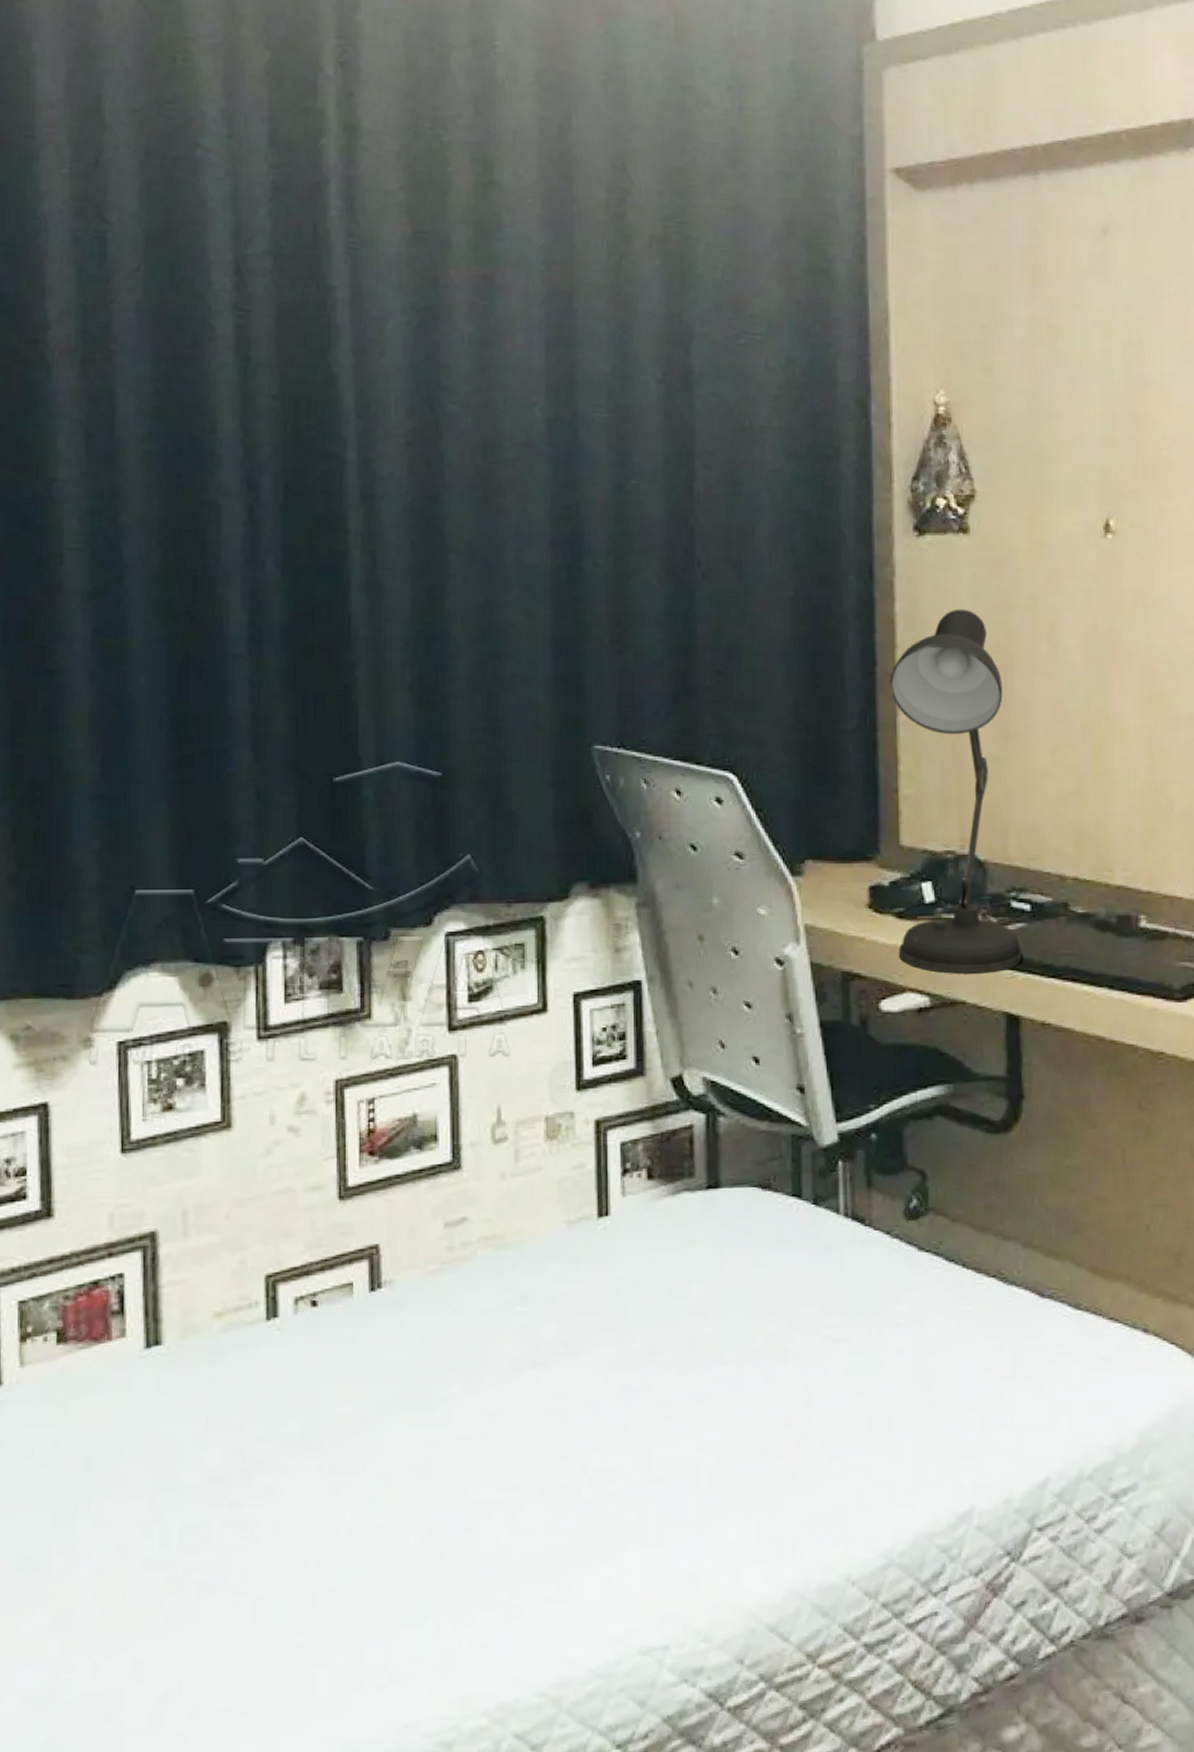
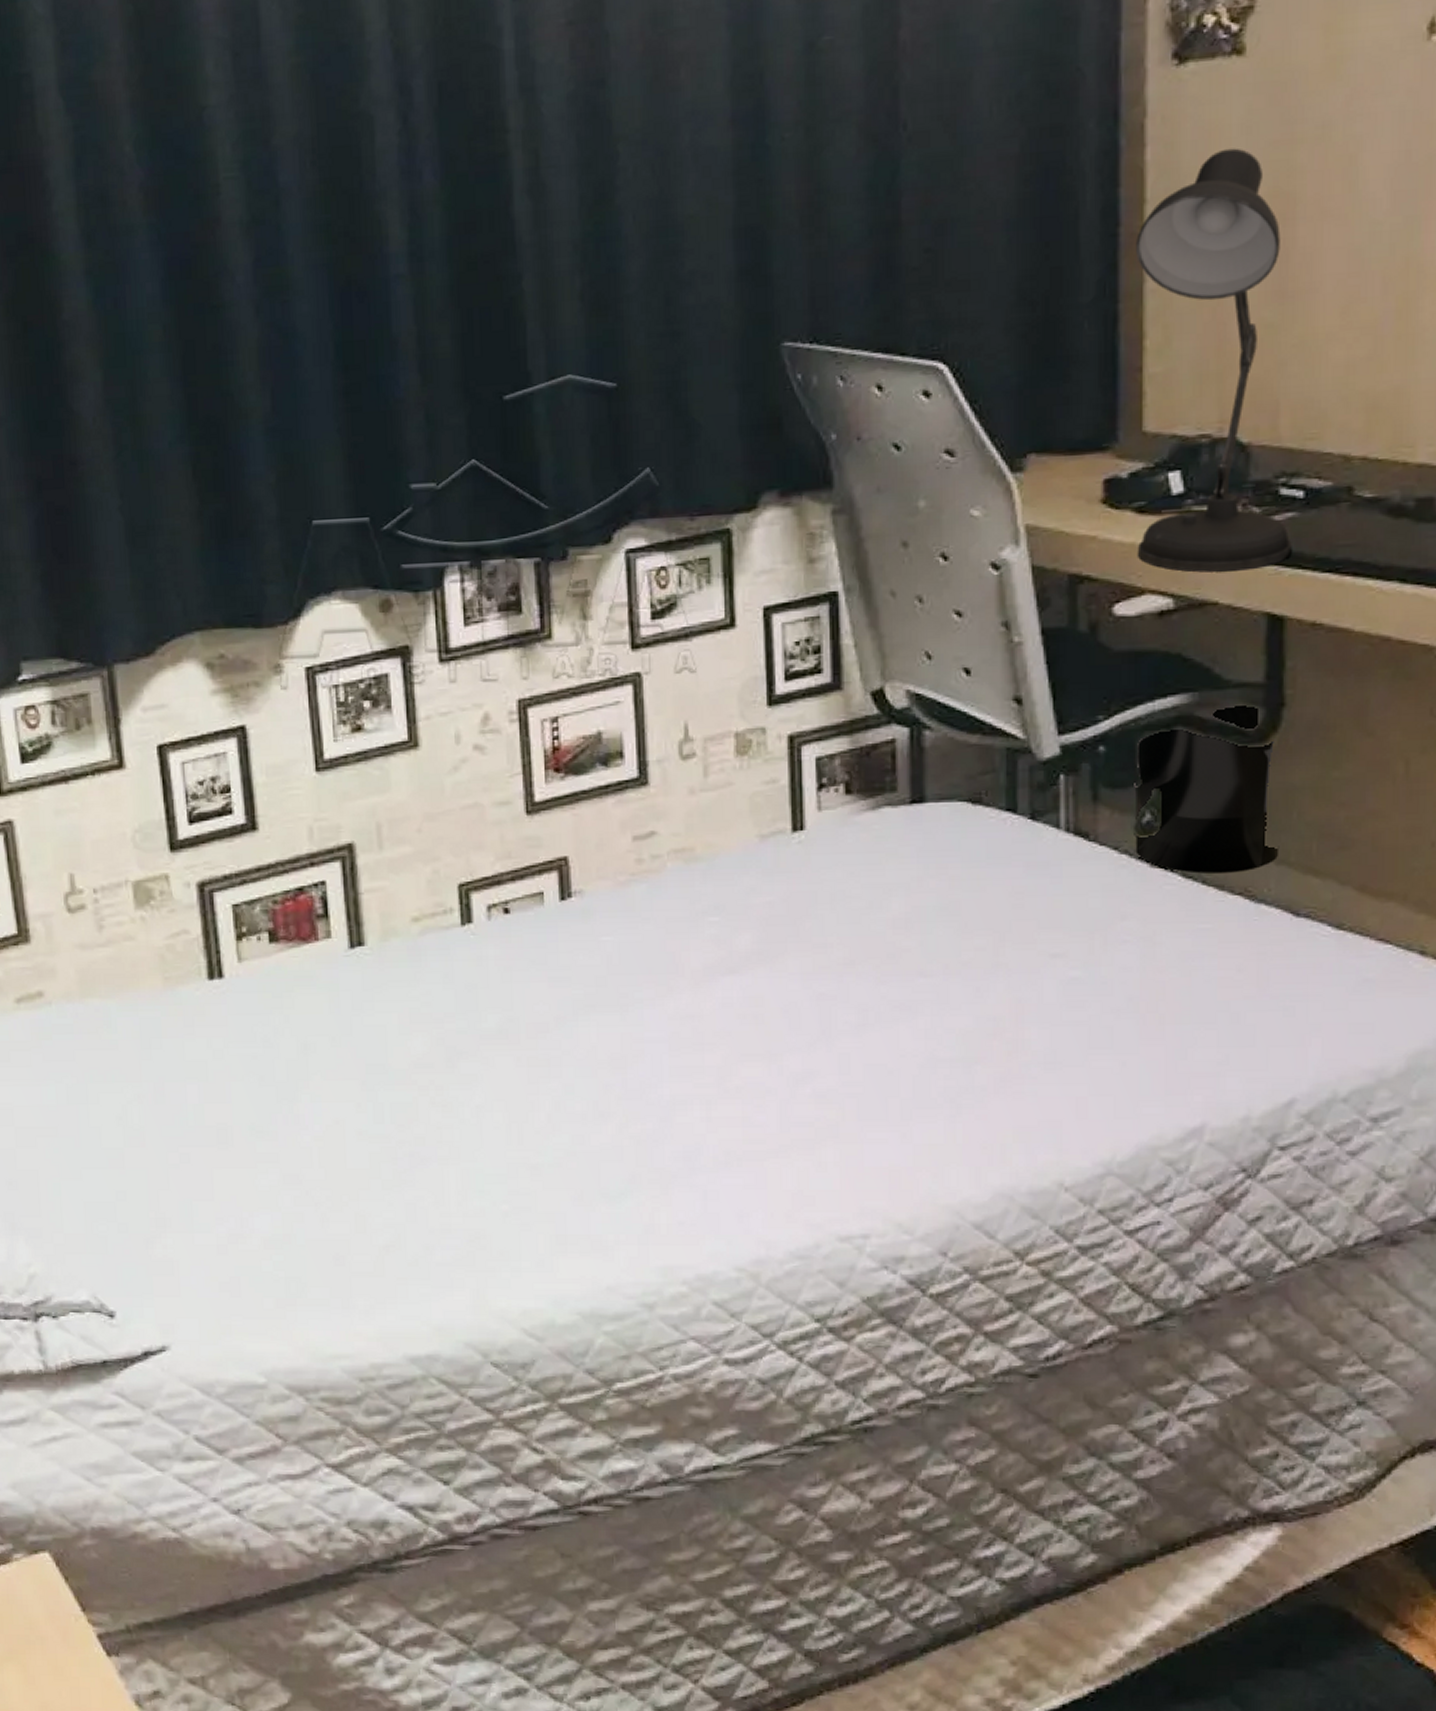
waste bin: none [902,1097,1025,1258] -> present [1134,706,1280,875]

